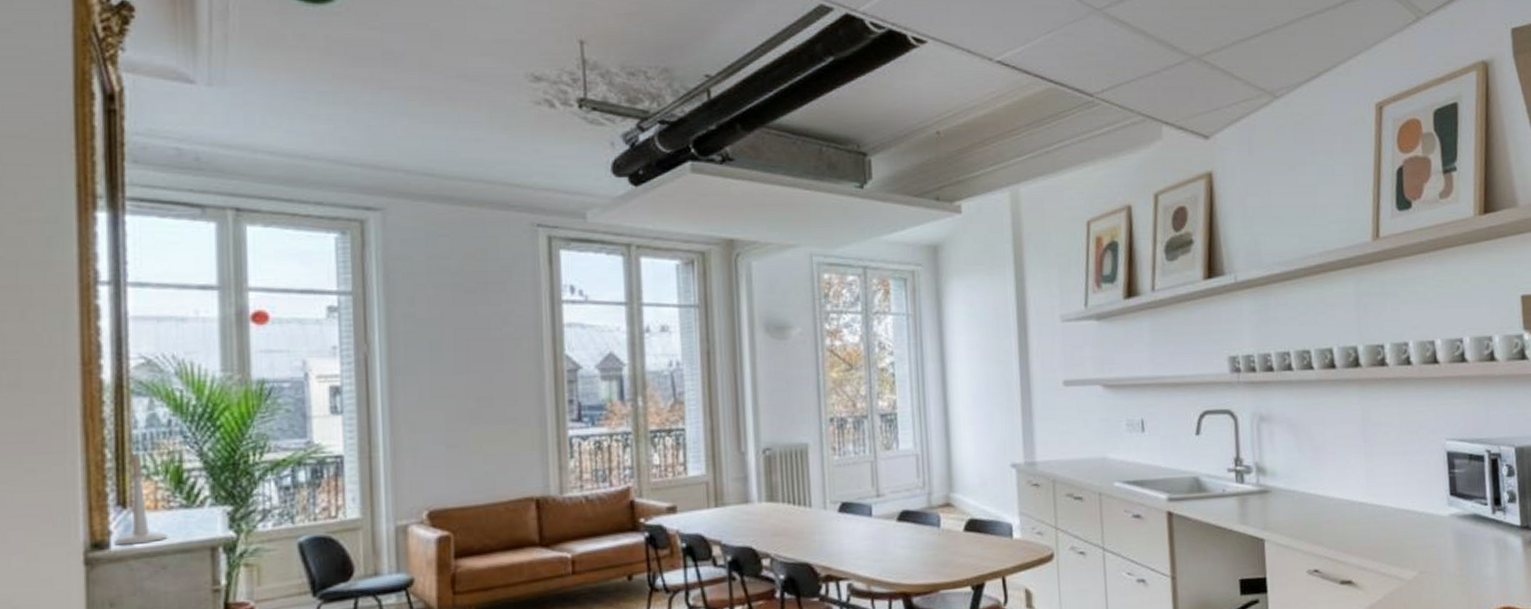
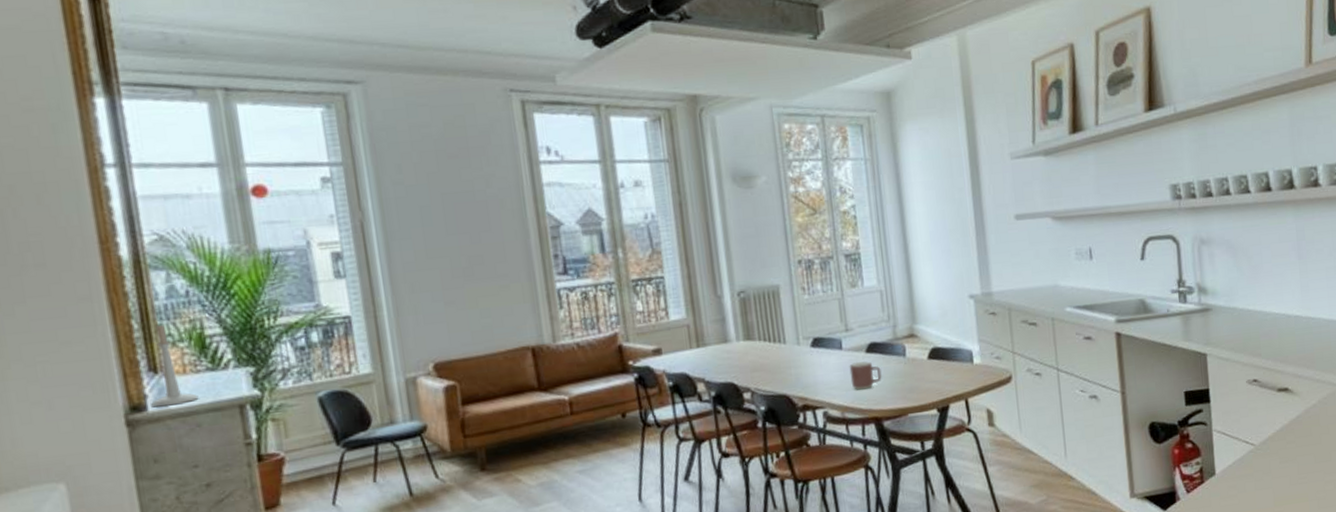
mug: none [878,529,913,562] -> present [849,360,882,390]

